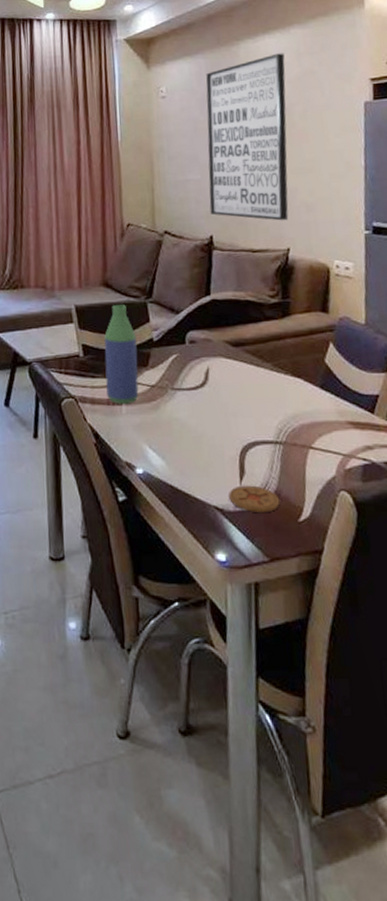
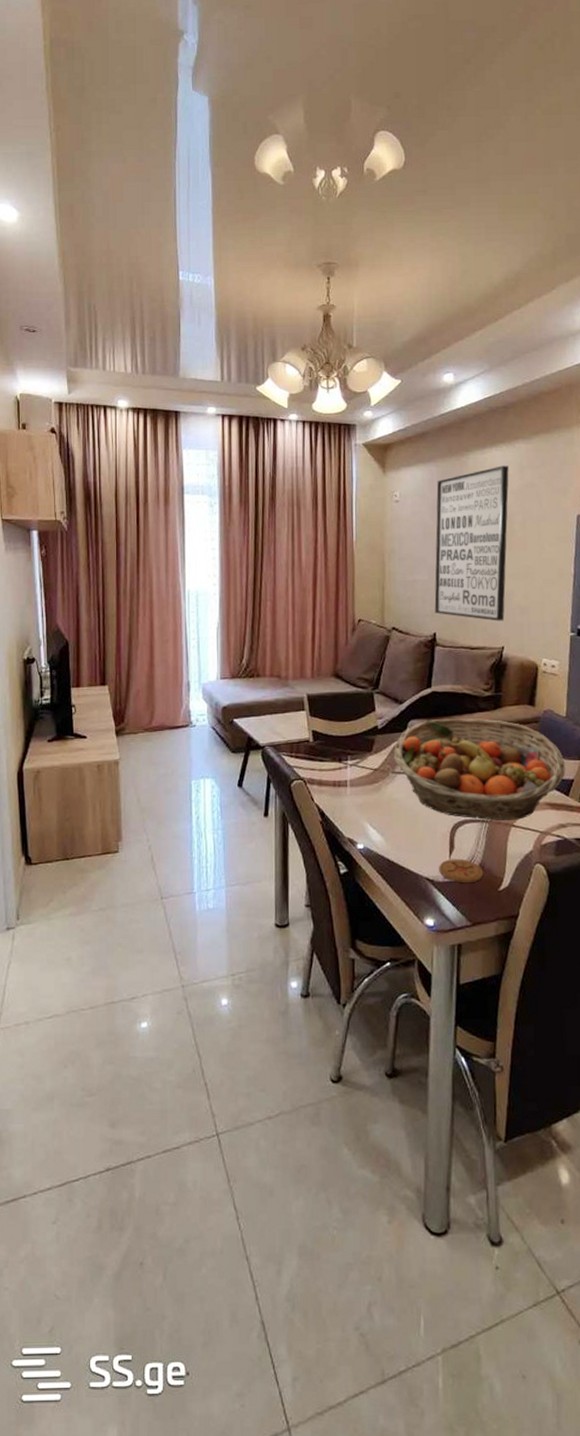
bottle: present [104,305,139,405] -> none [332,695,363,787]
fruit basket: none [172,328,369,442] -> present [394,718,566,820]

